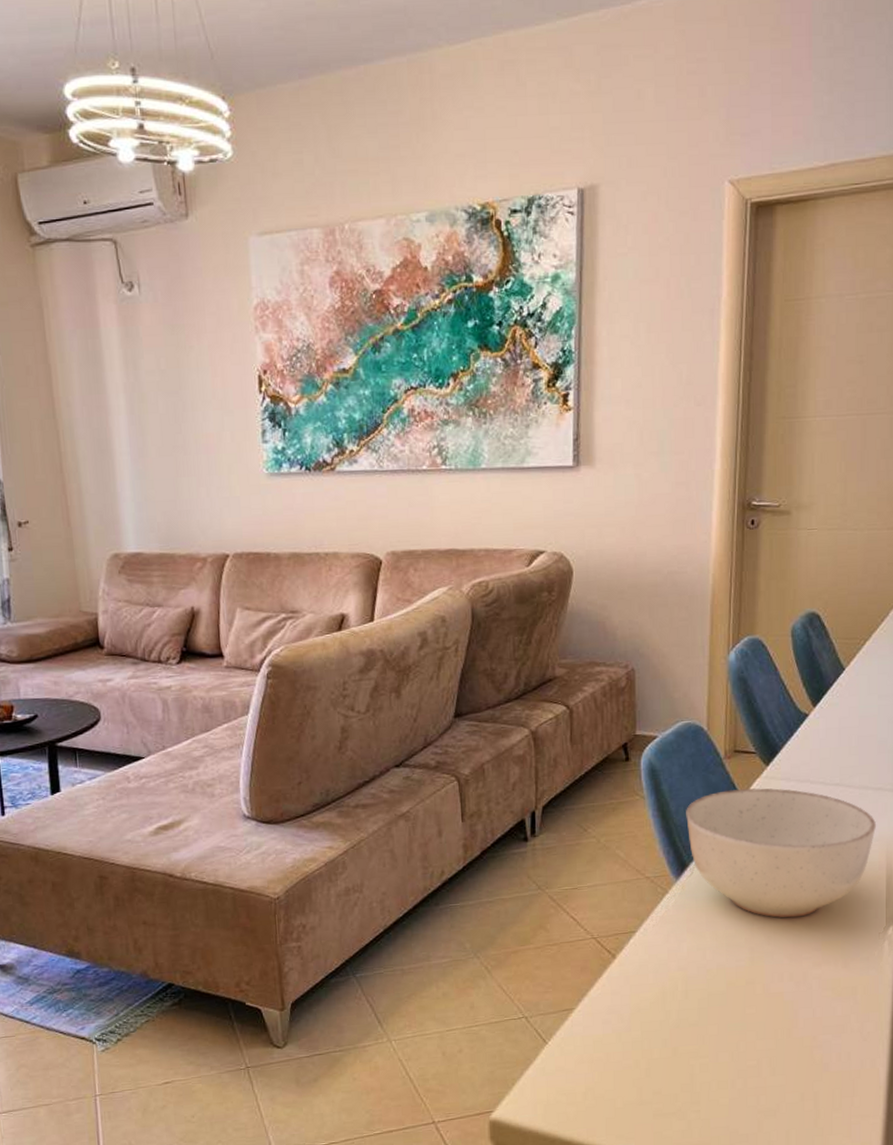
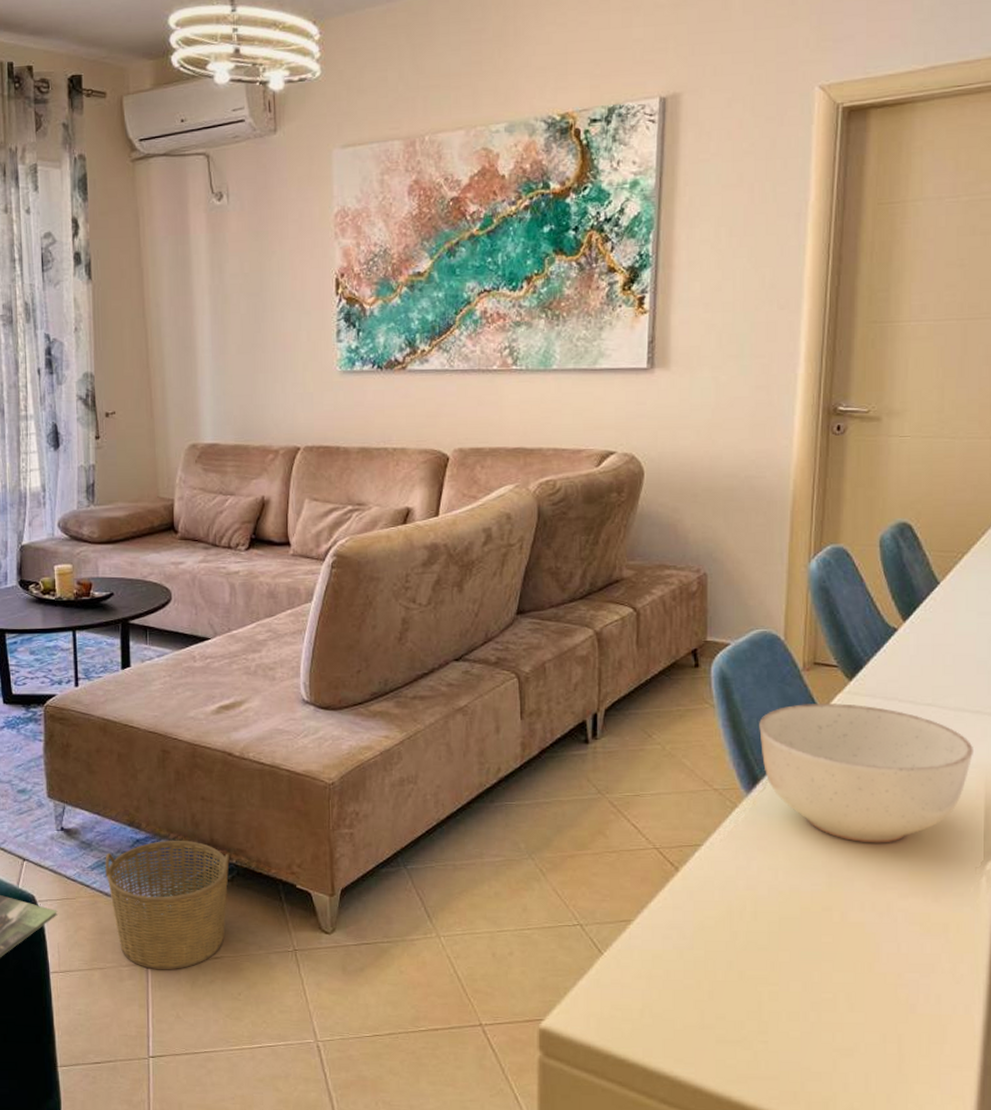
basket: none [44,967,176,1101] -> present [105,840,230,970]

